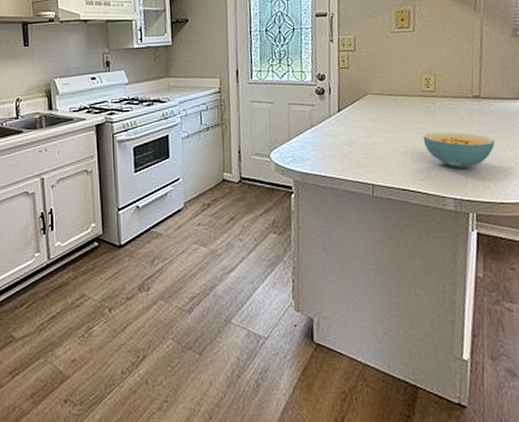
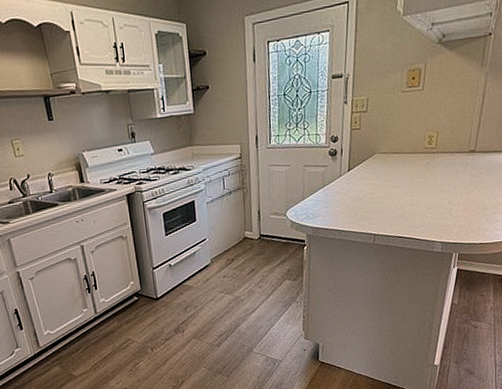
cereal bowl: present [422,132,495,168] -> none [421,184,482,216]

